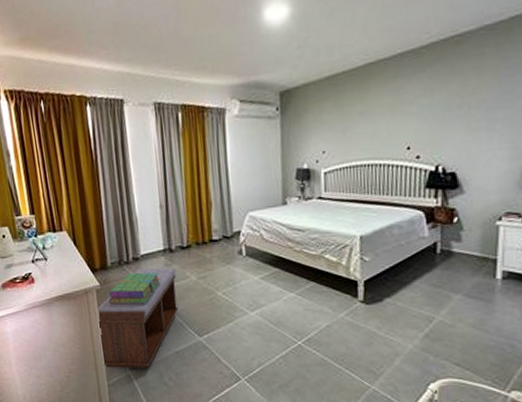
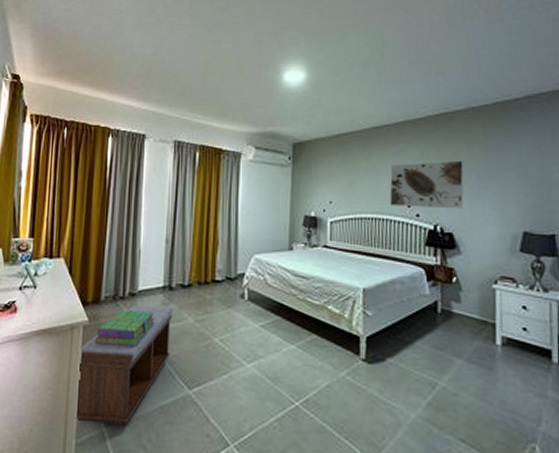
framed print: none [387,90,471,150] -> present [389,160,464,209]

